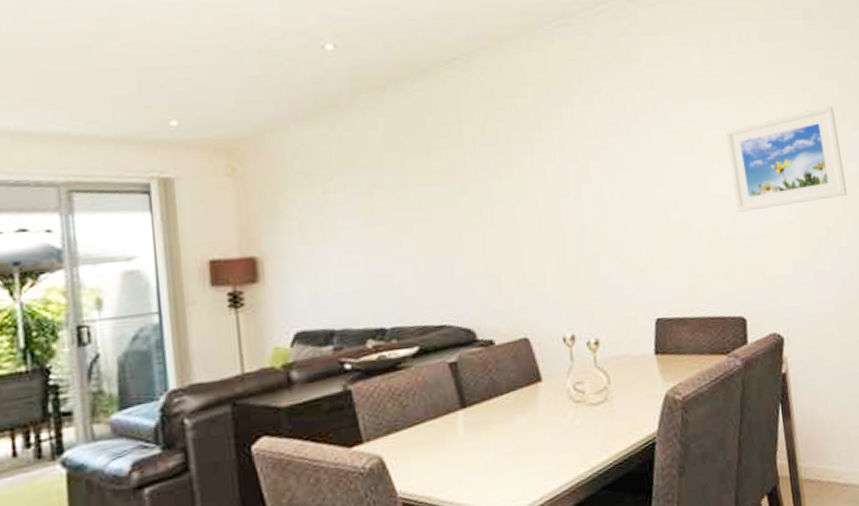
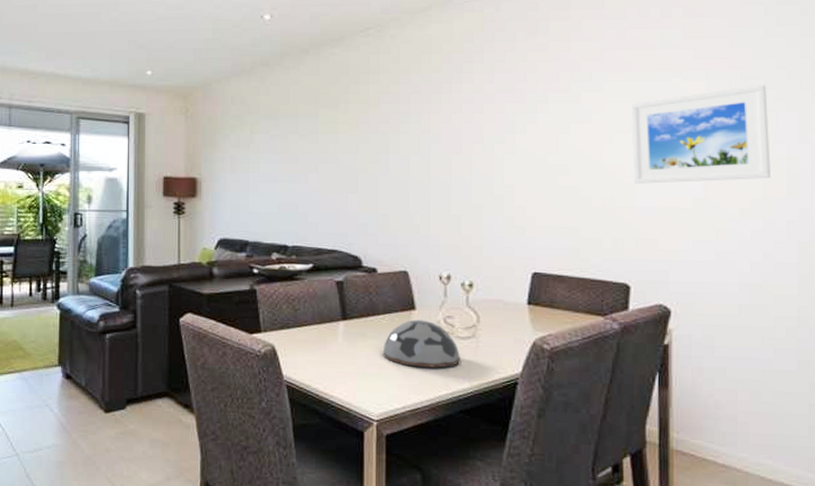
decorative bowl: none [511,391,596,449] -> present [382,319,460,368]

